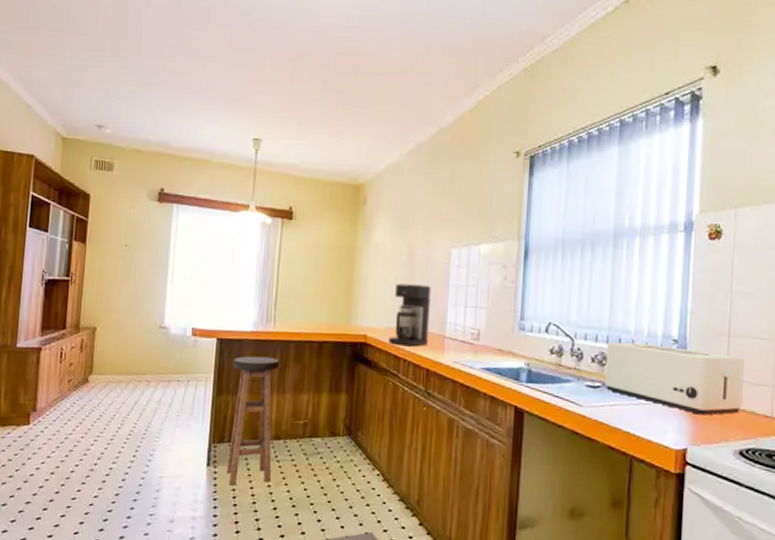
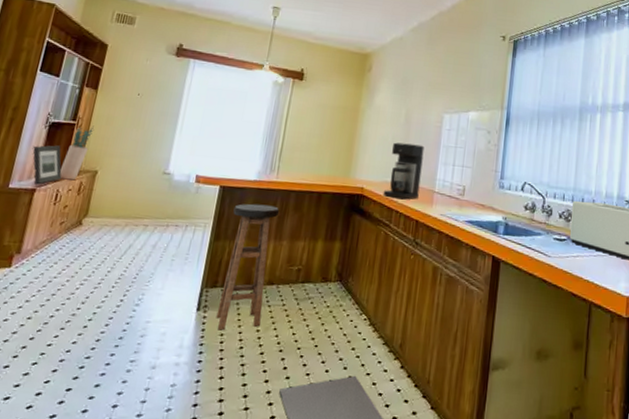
picture frame: none [33,303,64,343] -> present [33,145,62,185]
vase: none [61,281,88,338] -> present [59,125,95,181]

